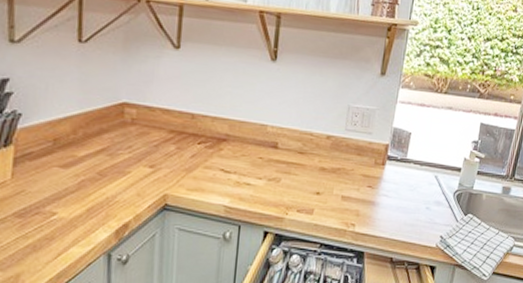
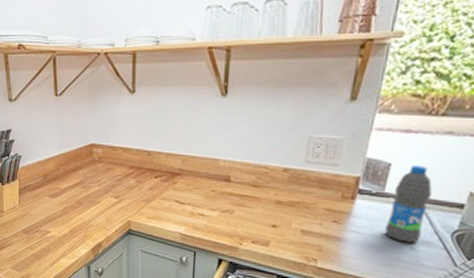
water bottle: none [408,135,440,203] -> present [385,166,433,243]

